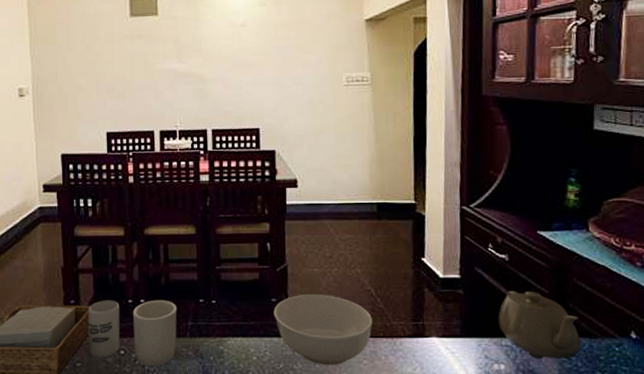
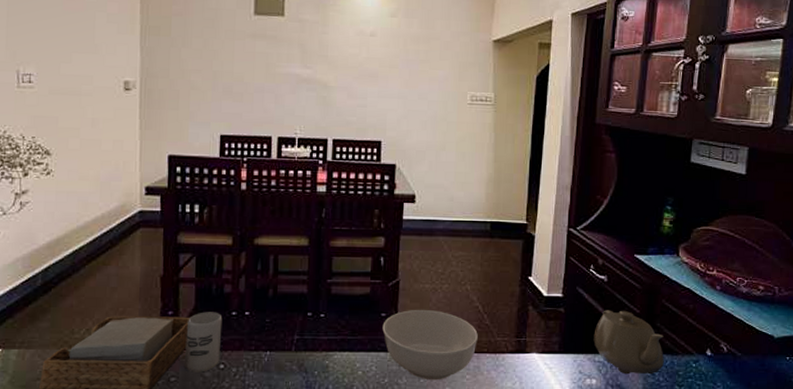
mug: present [132,300,178,366] -> none [235,312,284,380]

